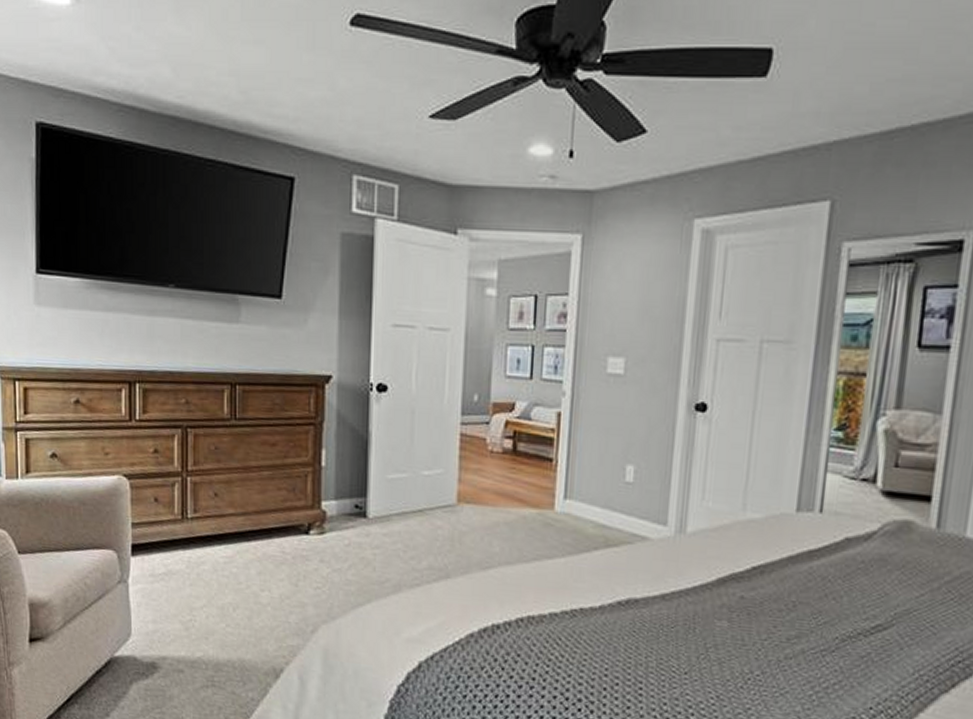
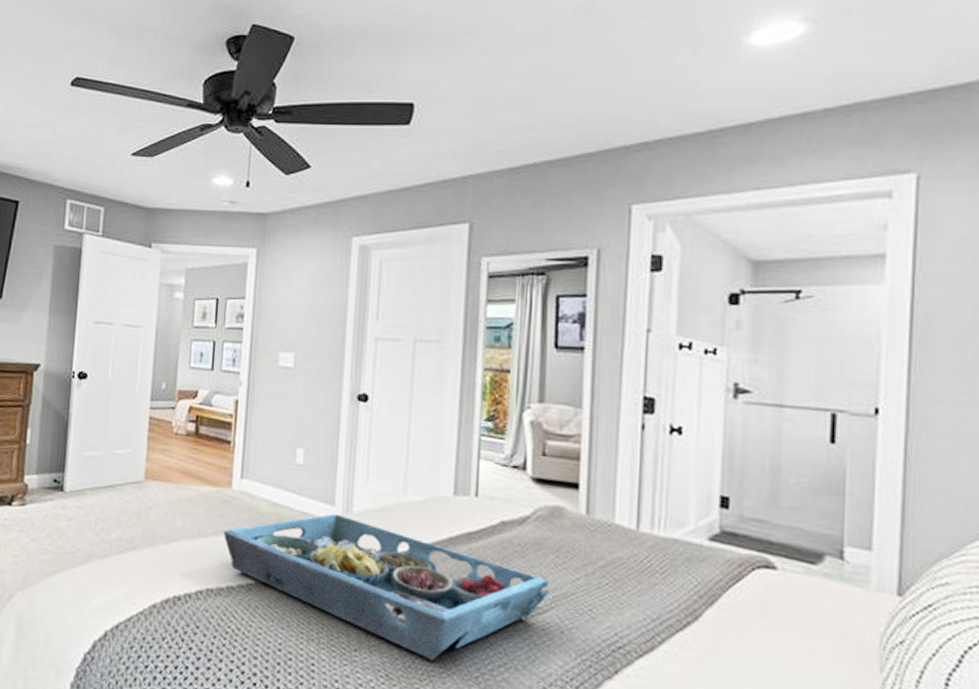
serving tray: none [545,534,891,681] -> present [223,513,549,661]

